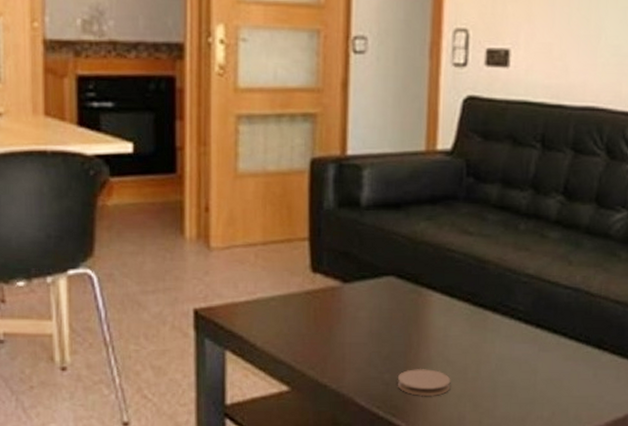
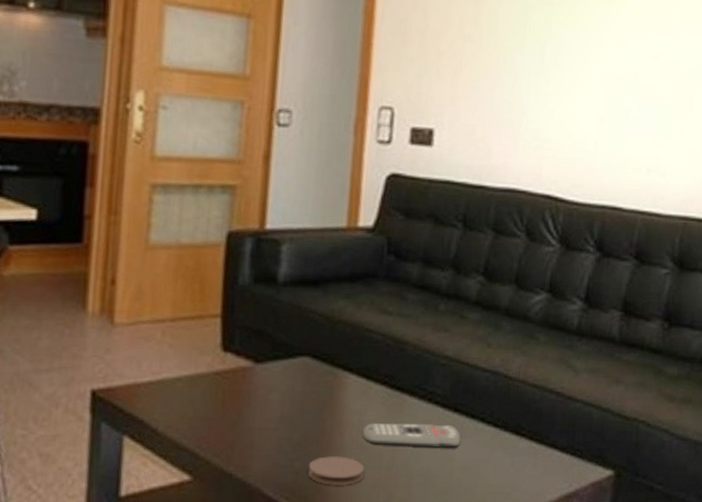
remote control: none [448,339,544,361] -> present [363,423,462,448]

